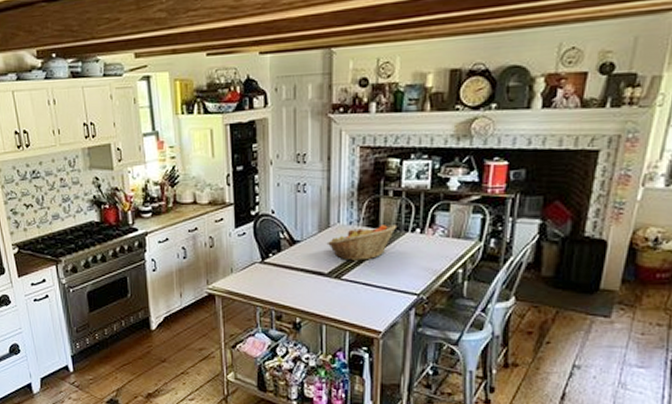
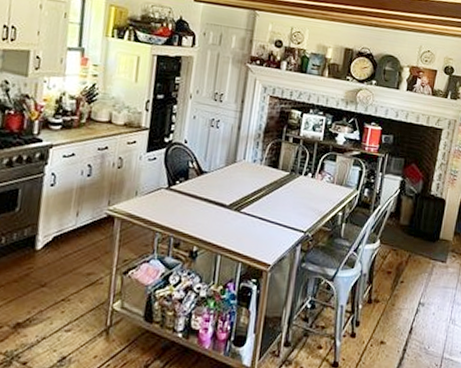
fruit basket: present [326,225,398,261] -> none [231,165,294,197]

